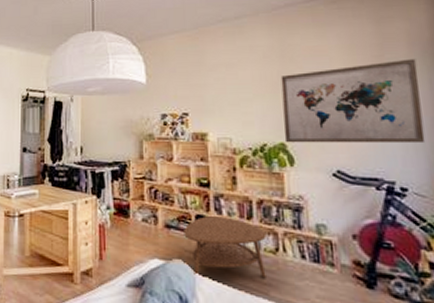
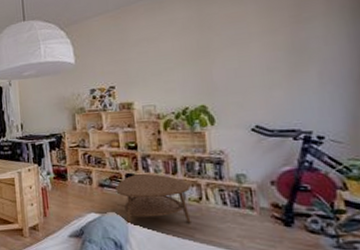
wall art: present [280,58,426,144] -> none [200,14,343,105]

